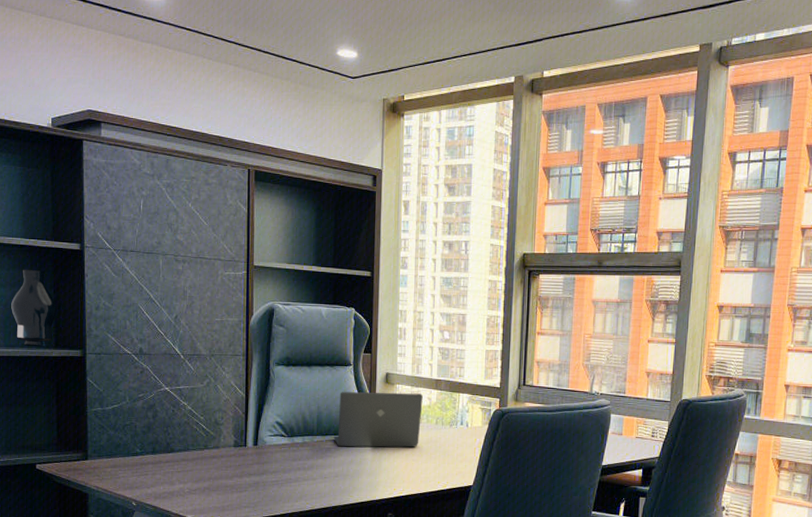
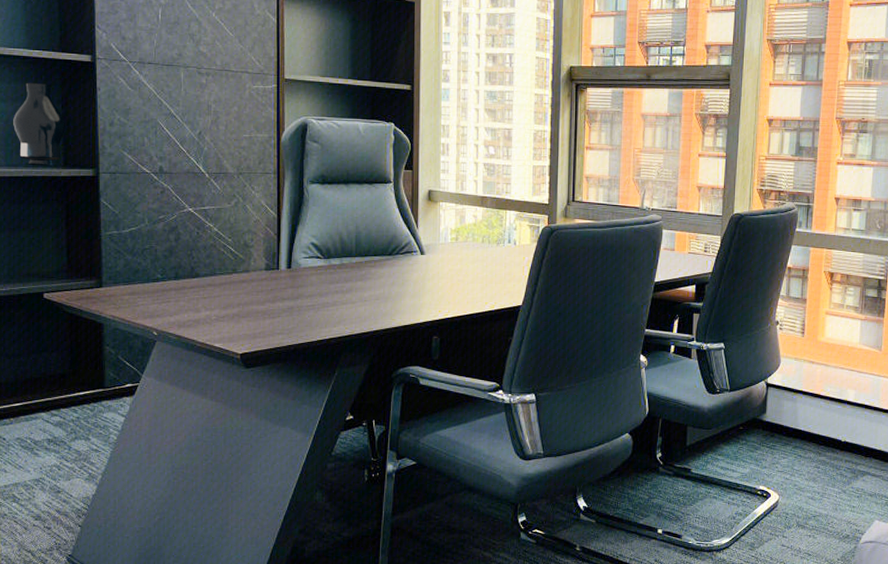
laptop: present [333,392,423,448] -> none [373,210,468,268]

